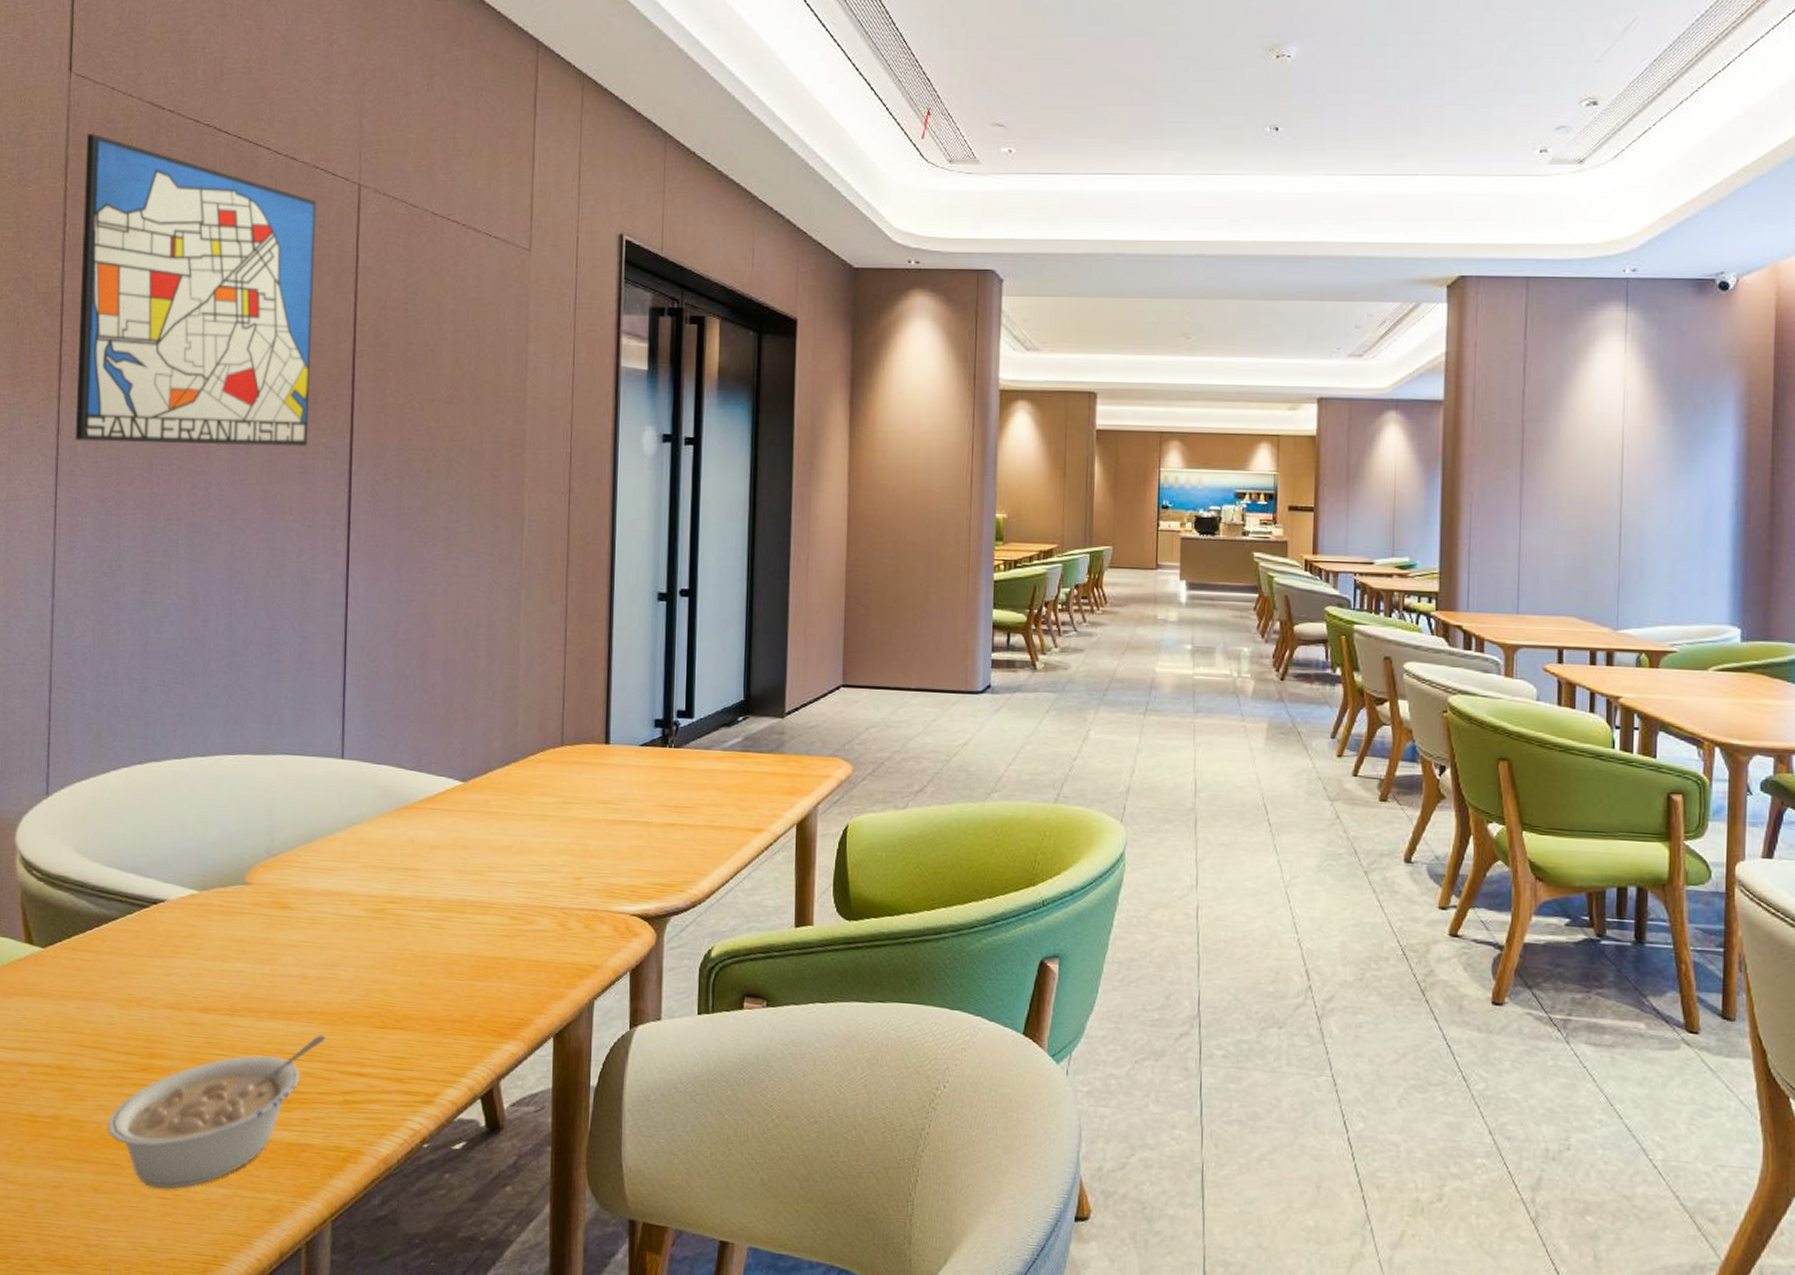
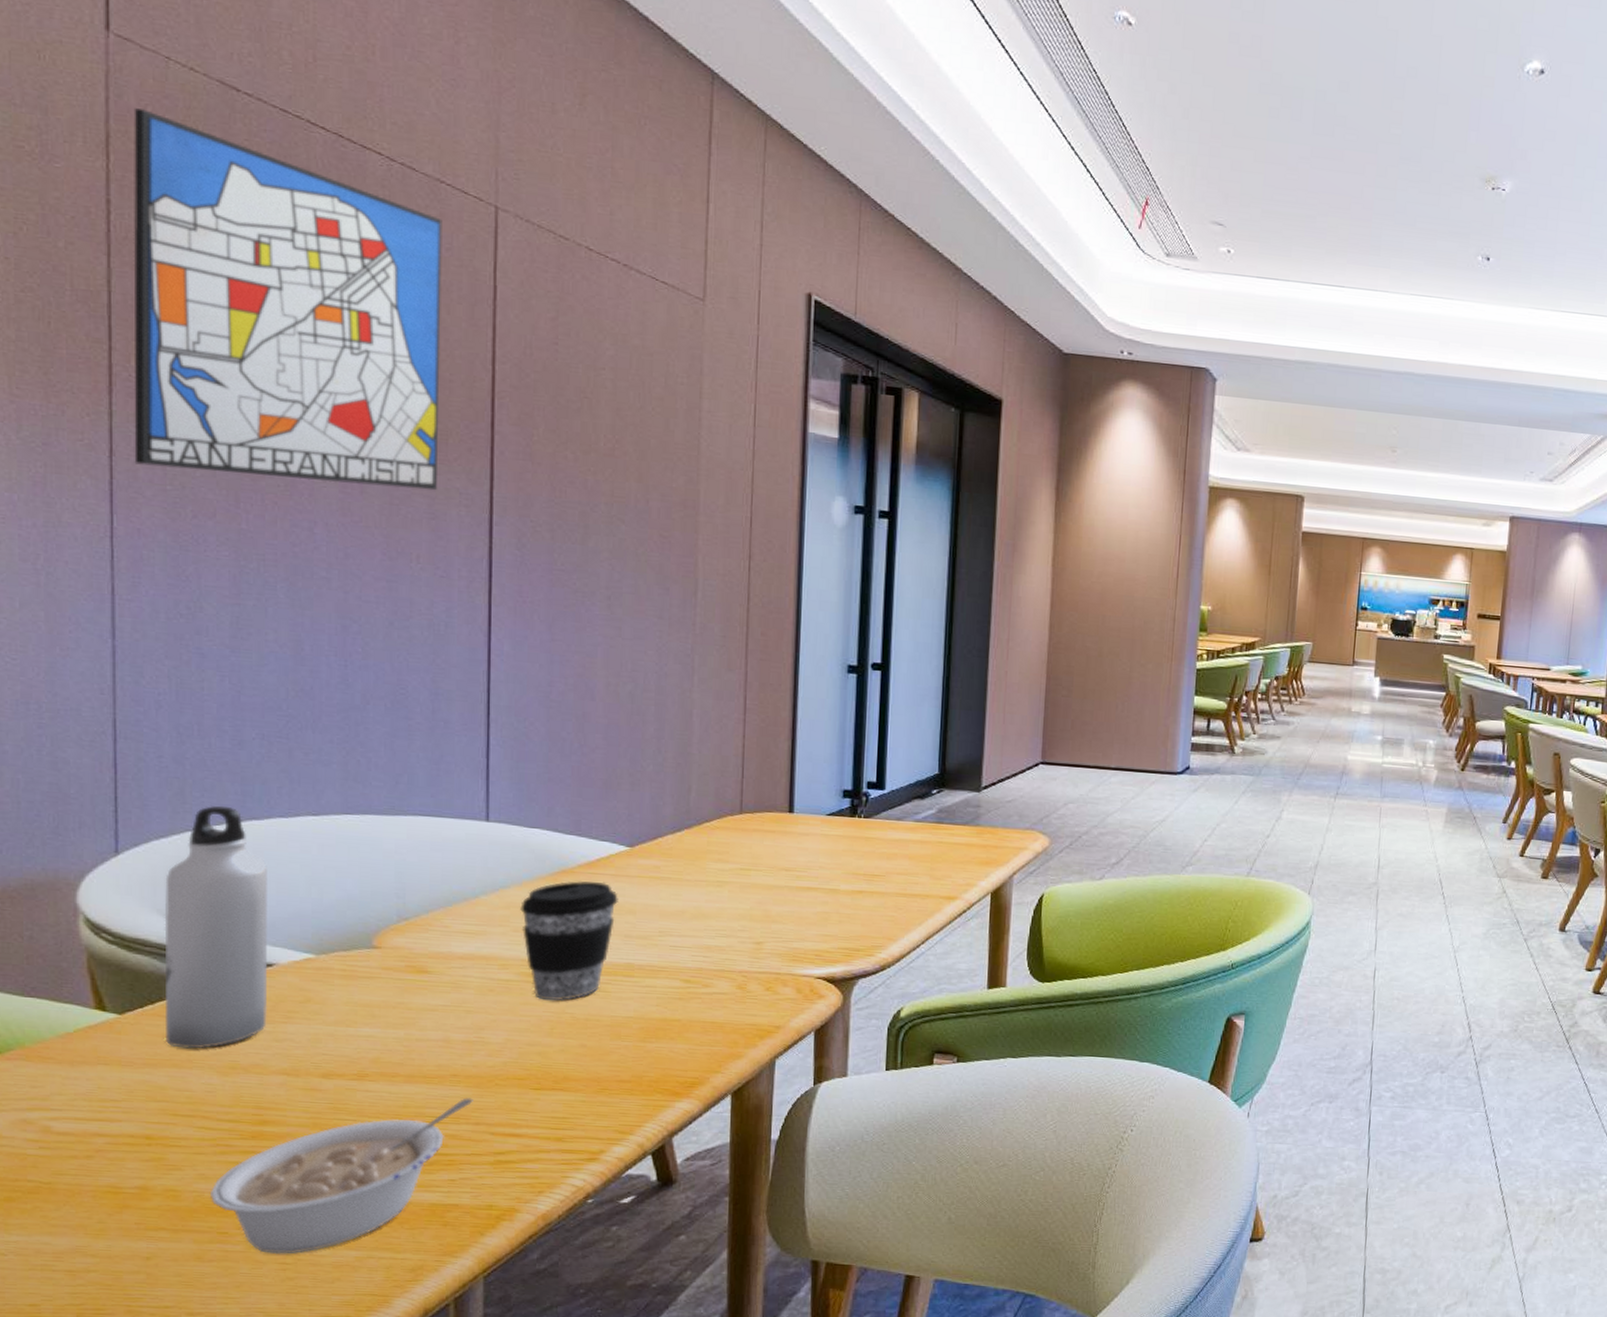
water bottle: none [78,748,163,982] -> present [164,805,269,1049]
coffee cup: none [369,816,453,938] -> present [520,881,618,1001]

